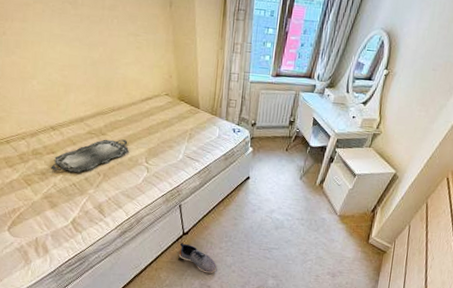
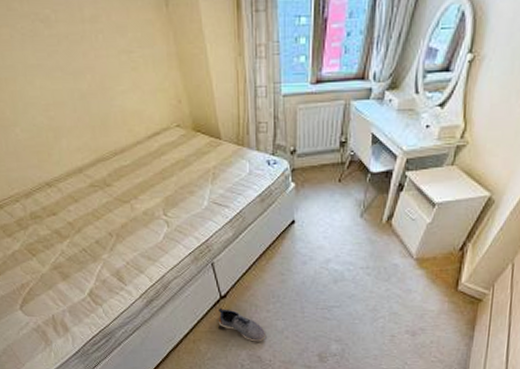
serving tray: present [51,139,129,173] -> none [54,189,142,236]

